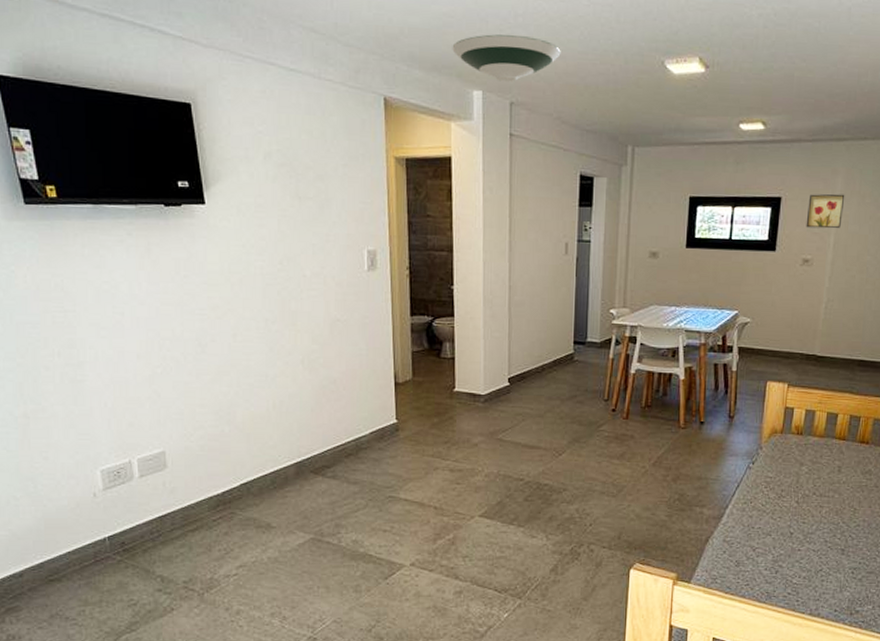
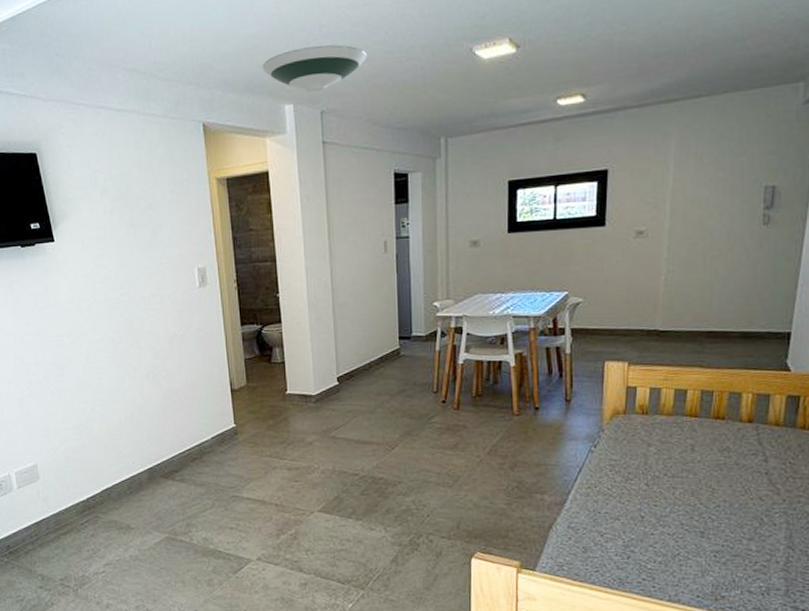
wall art: present [806,194,845,229] -> none [637,158,680,198]

